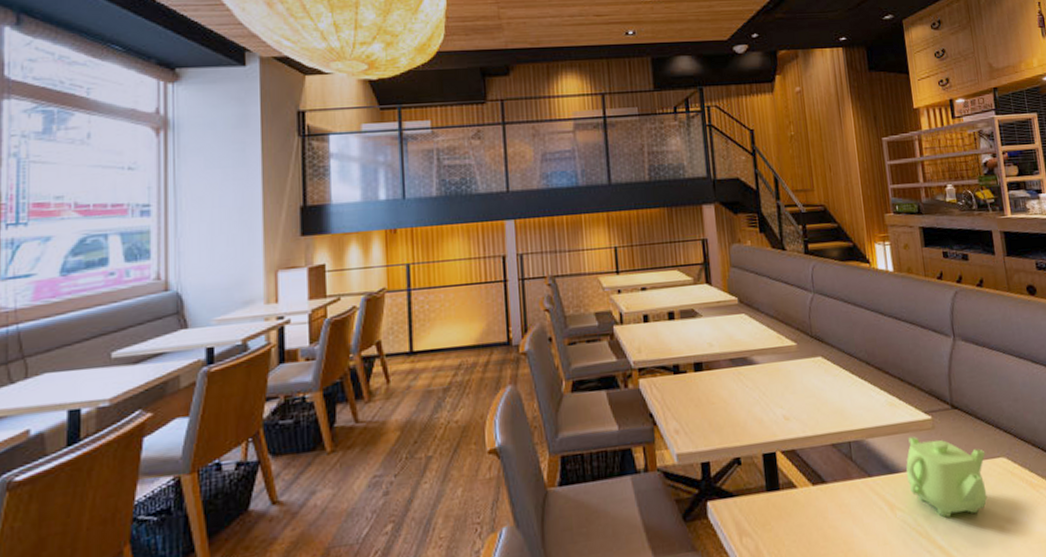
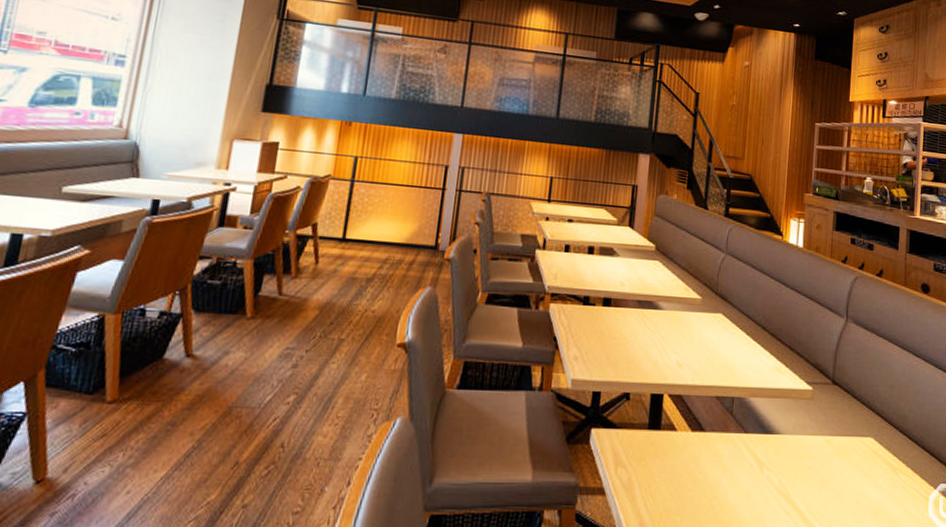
teapot: present [906,437,987,518] -> none [779,403,856,485]

